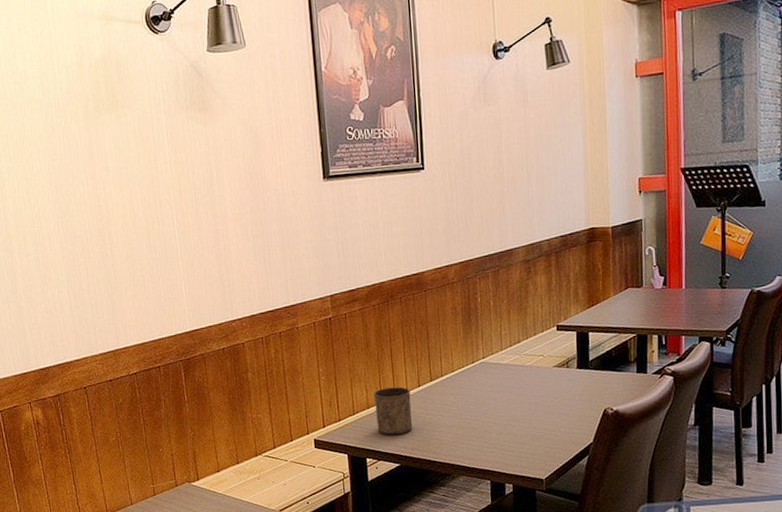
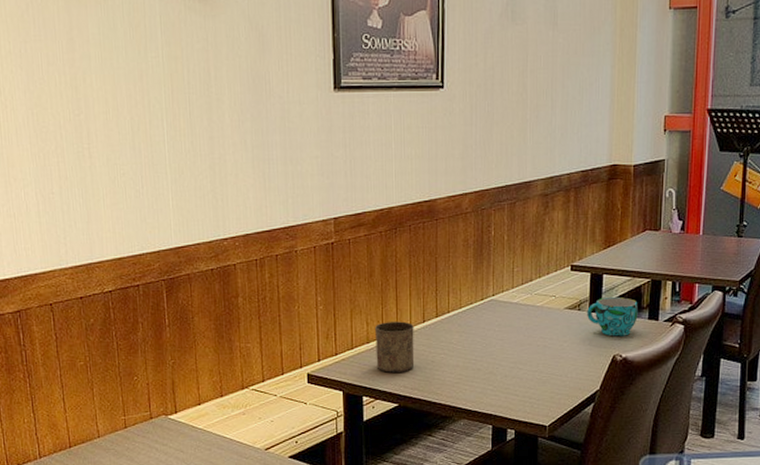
cup: none [575,352,626,391] -> present [587,296,638,337]

